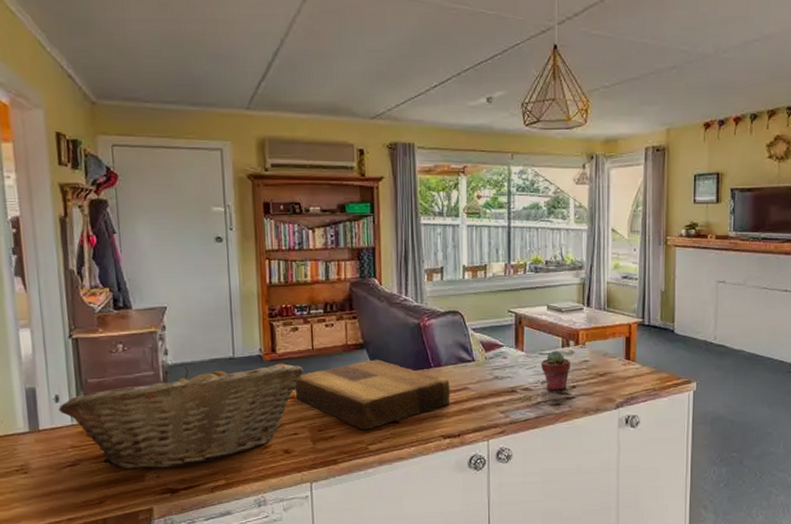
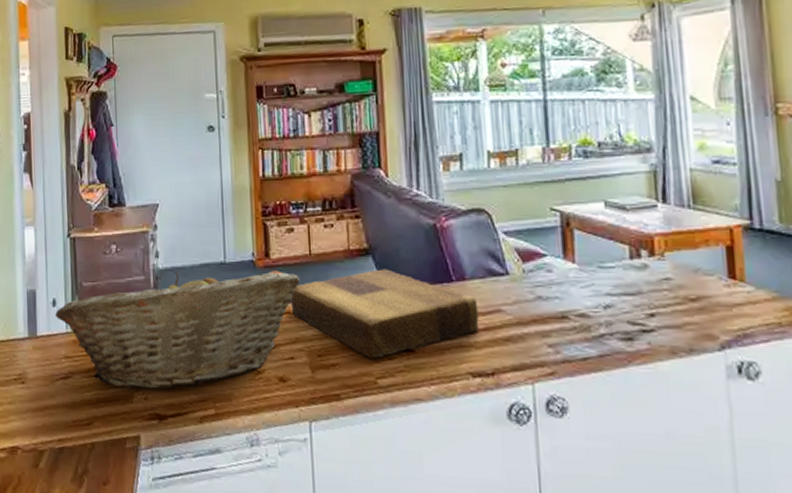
potted succulent: present [541,350,570,390] -> none [601,263,645,319]

